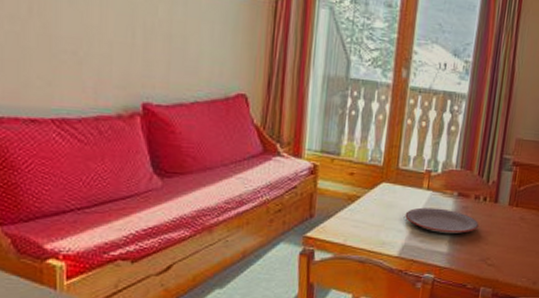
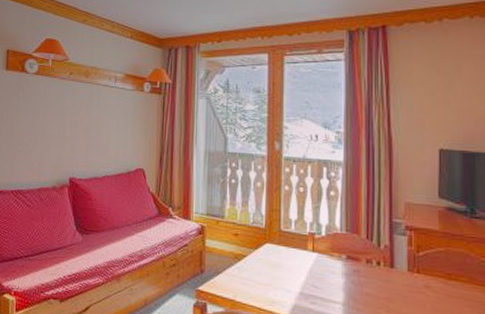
plate: present [405,207,479,234] -> none [292,269,376,298]

